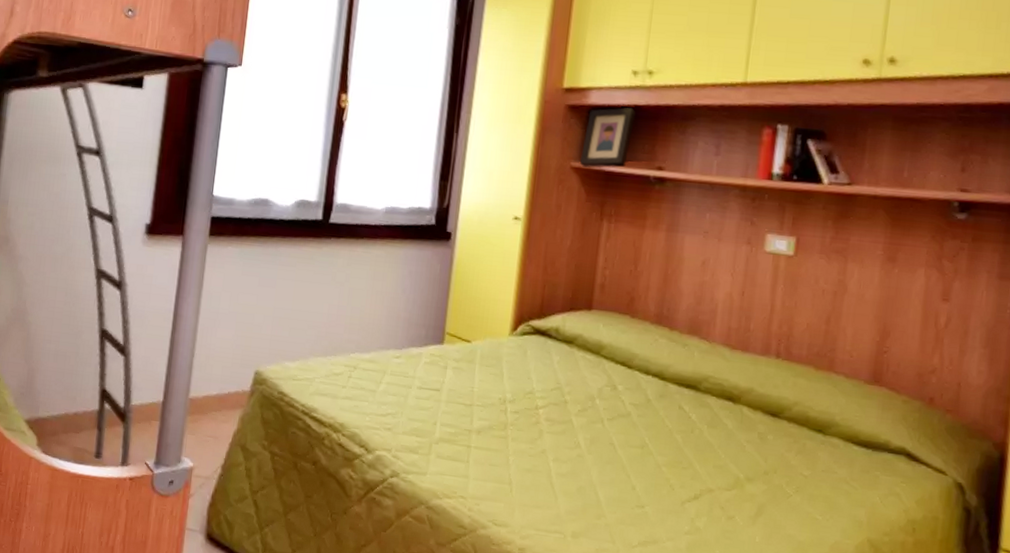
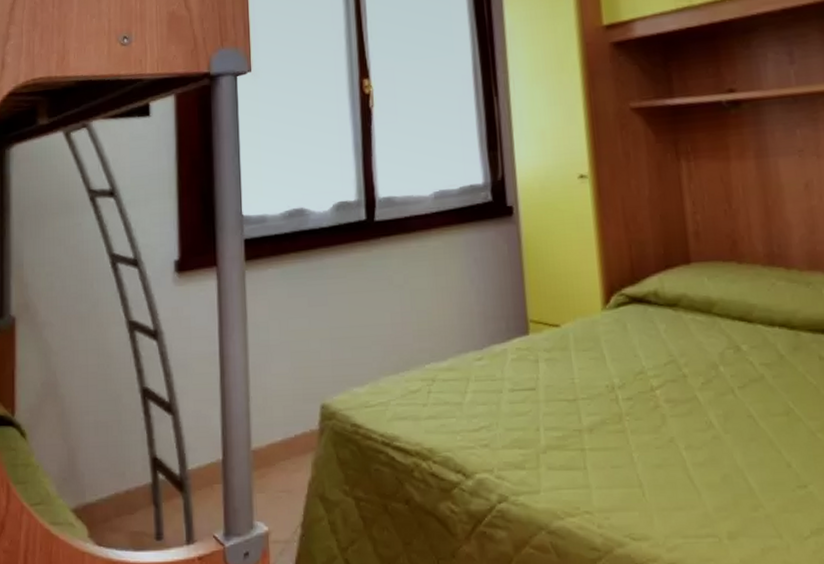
picture frame: present [580,108,636,168] -> none [637,32,693,106]

